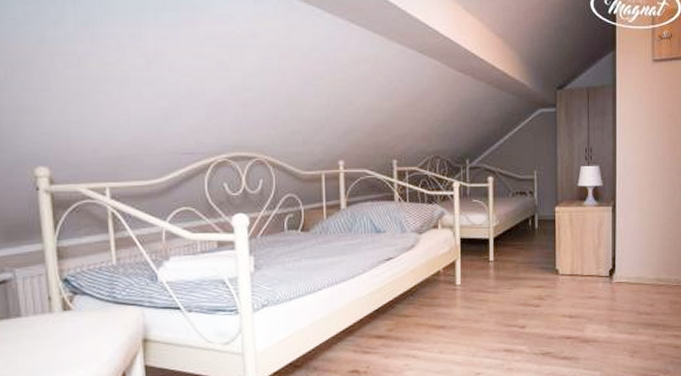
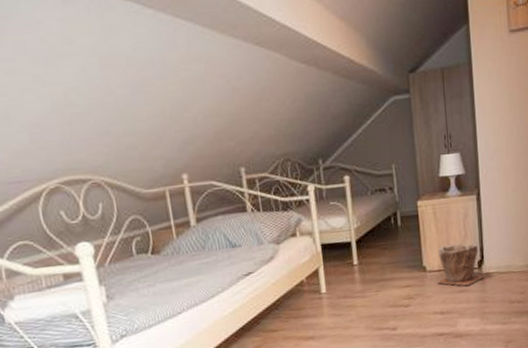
plant pot: none [568,251,614,293] -> present [437,243,484,286]

